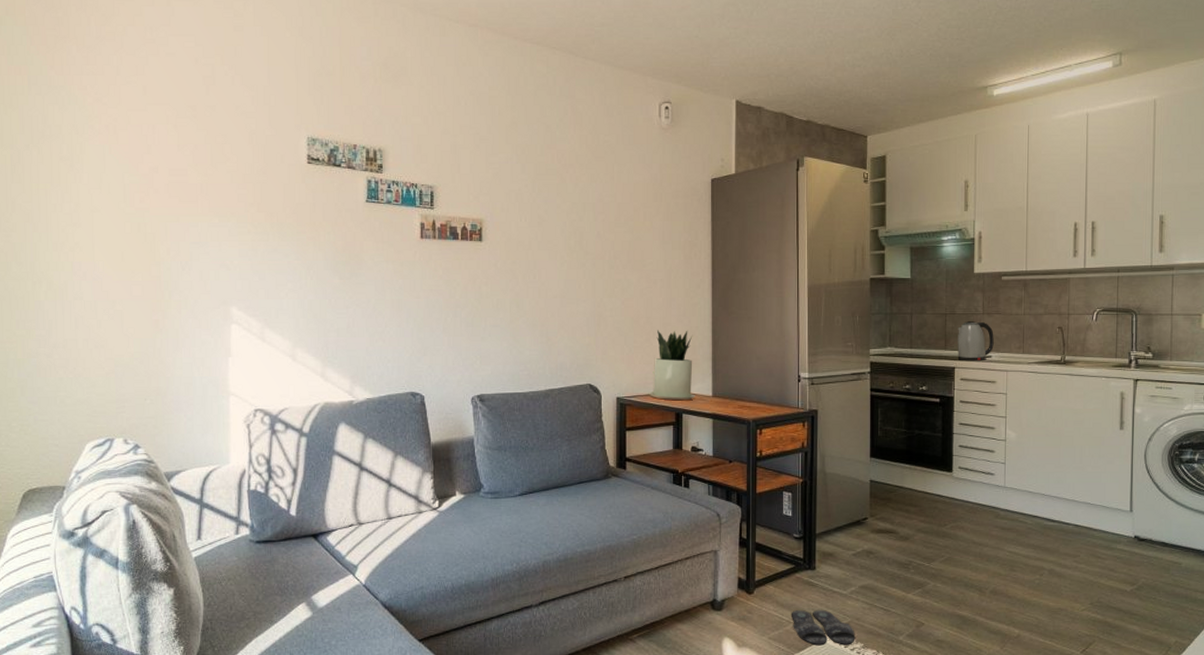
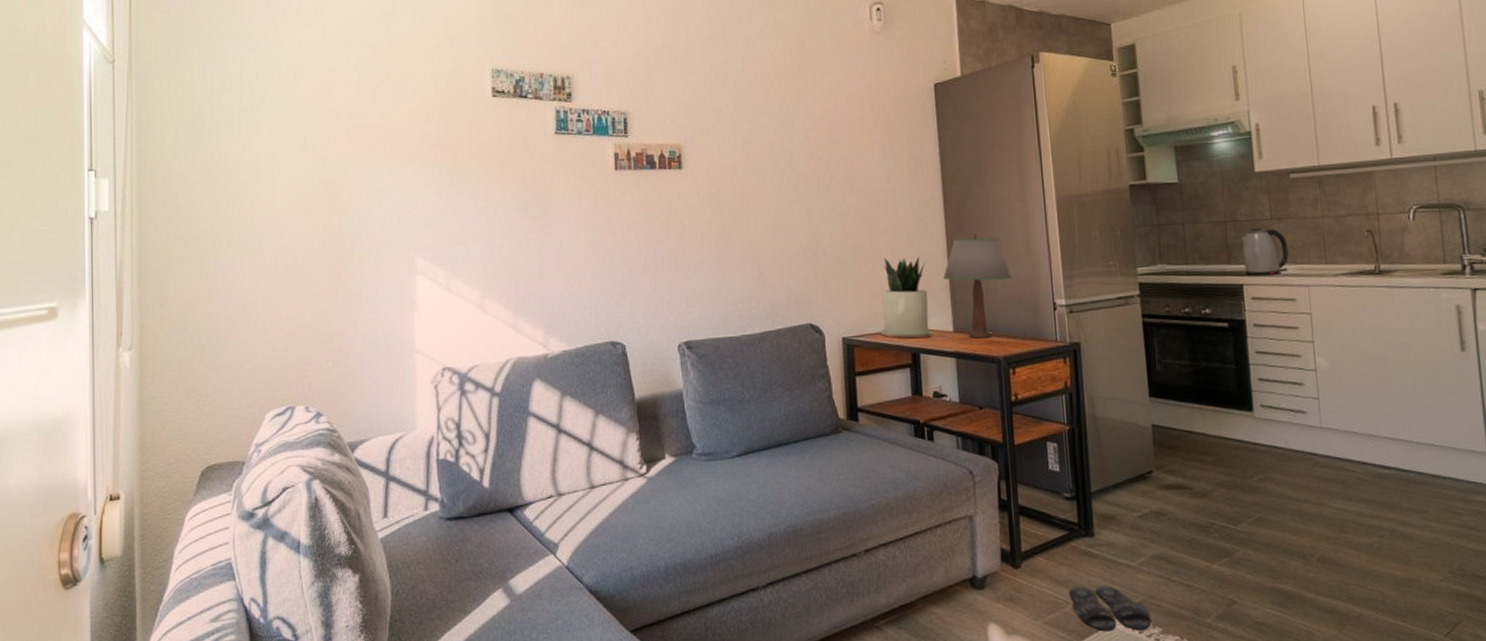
table lamp: none [707,313,766,403] -> present [943,234,1013,339]

